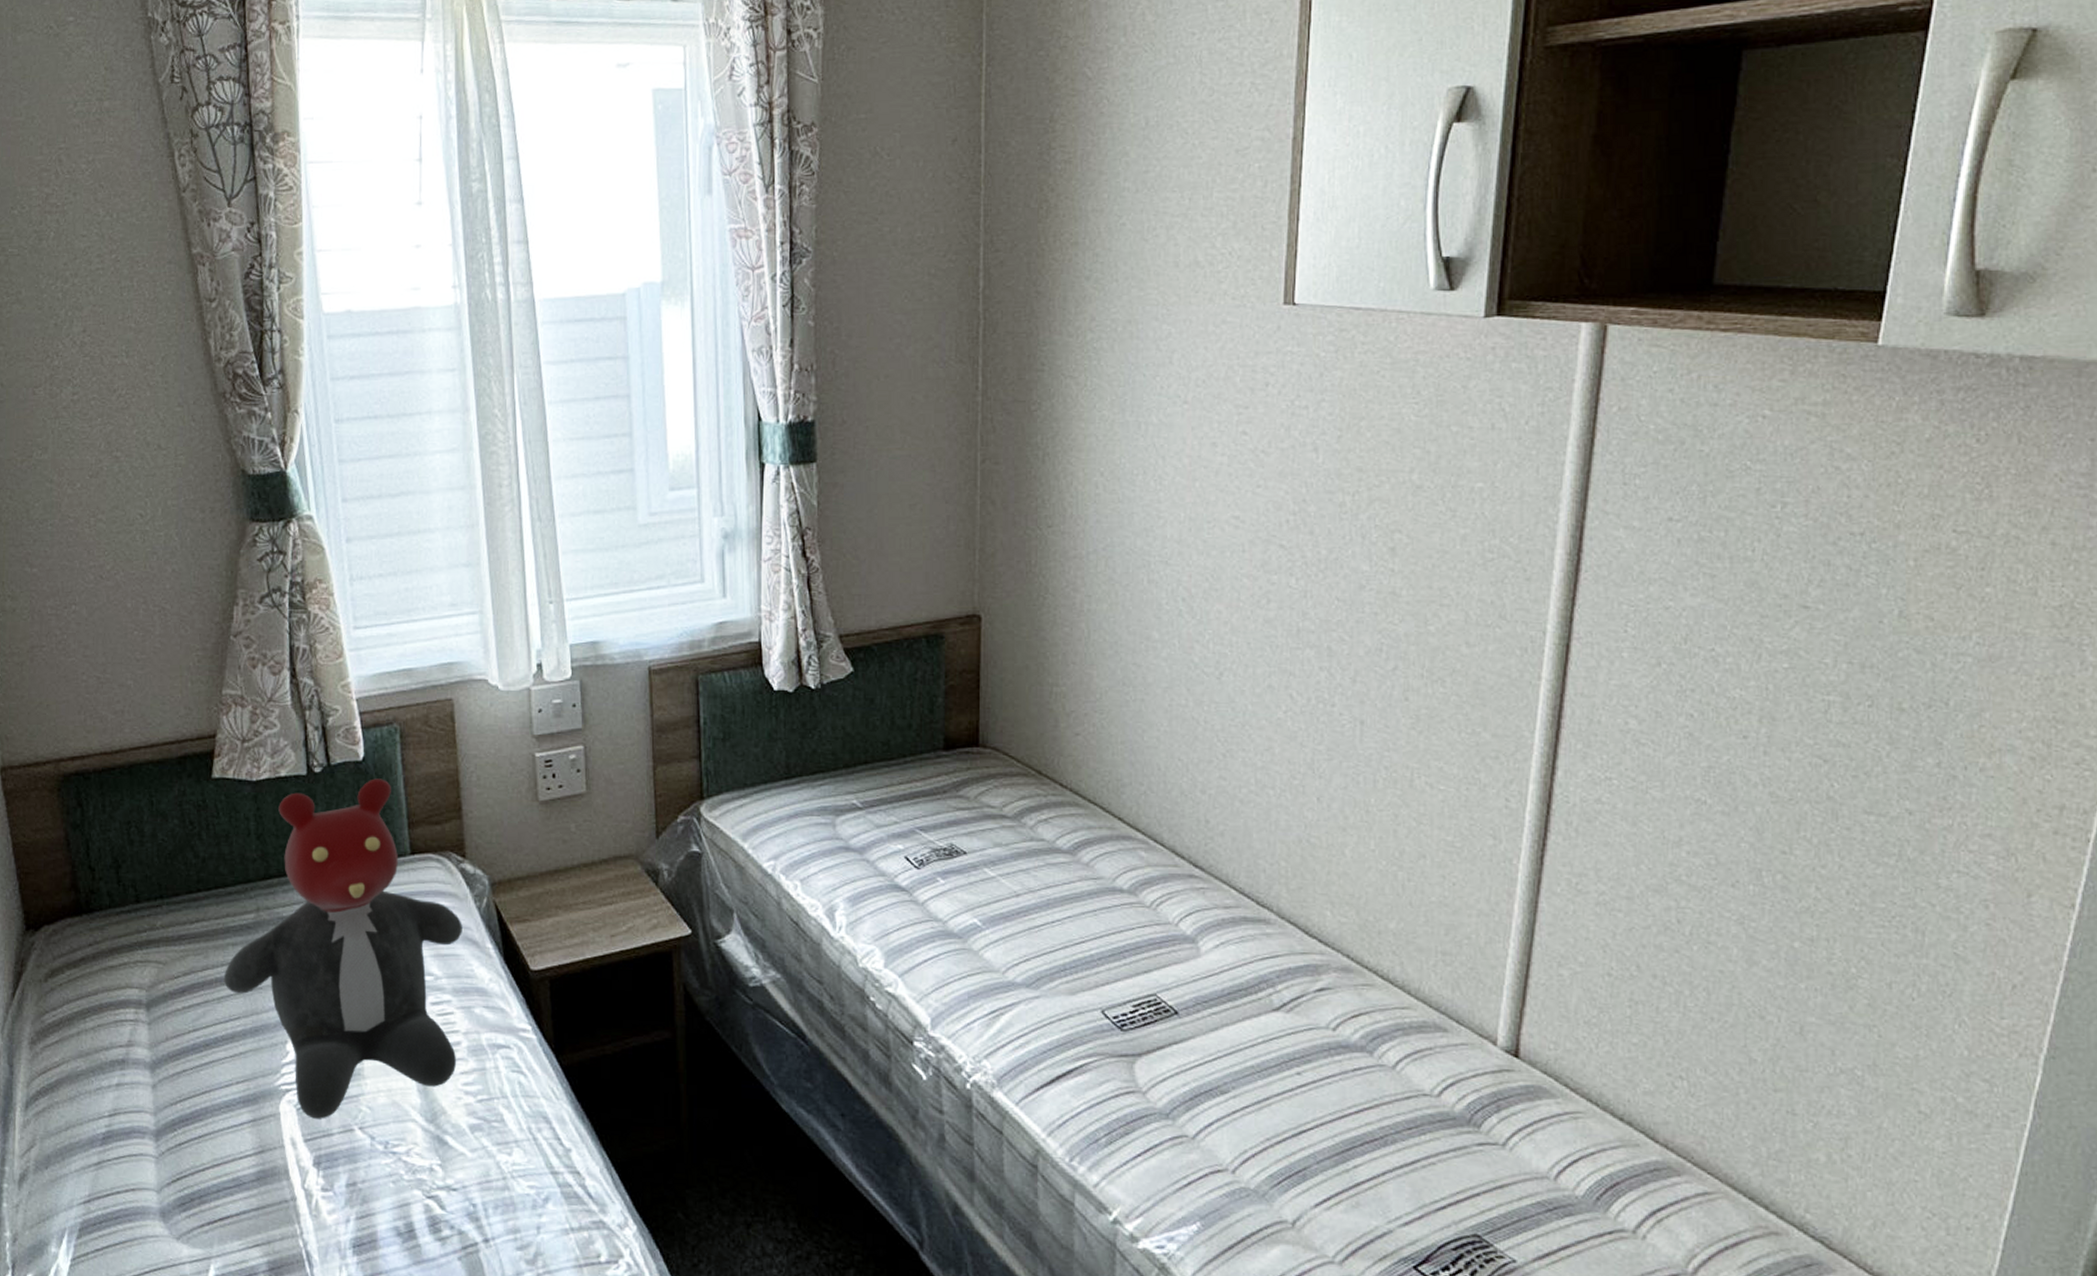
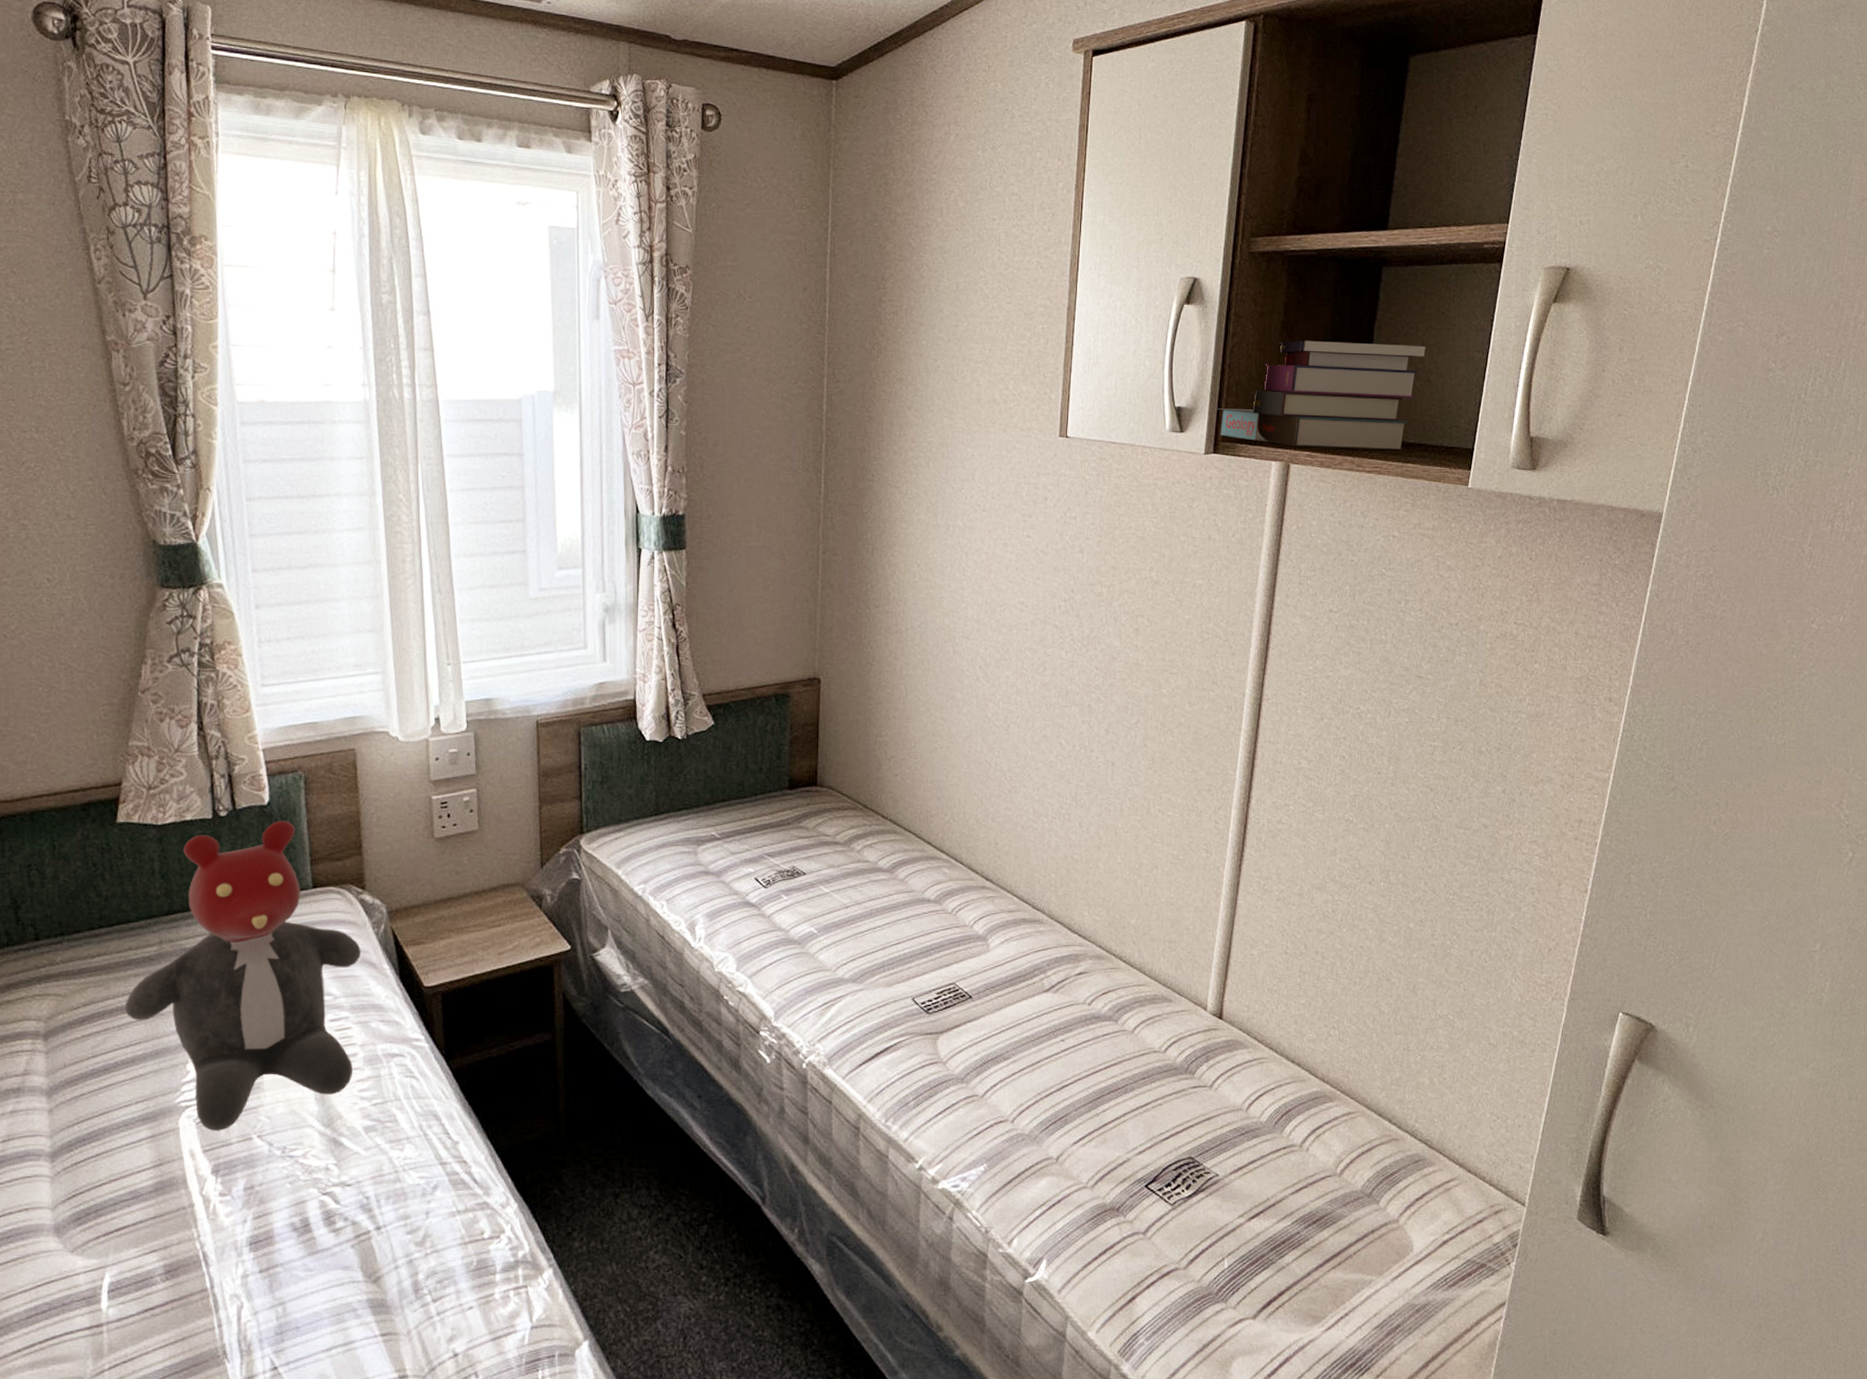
books: none [1500,153,1810,302] -> present [1216,340,1426,451]

